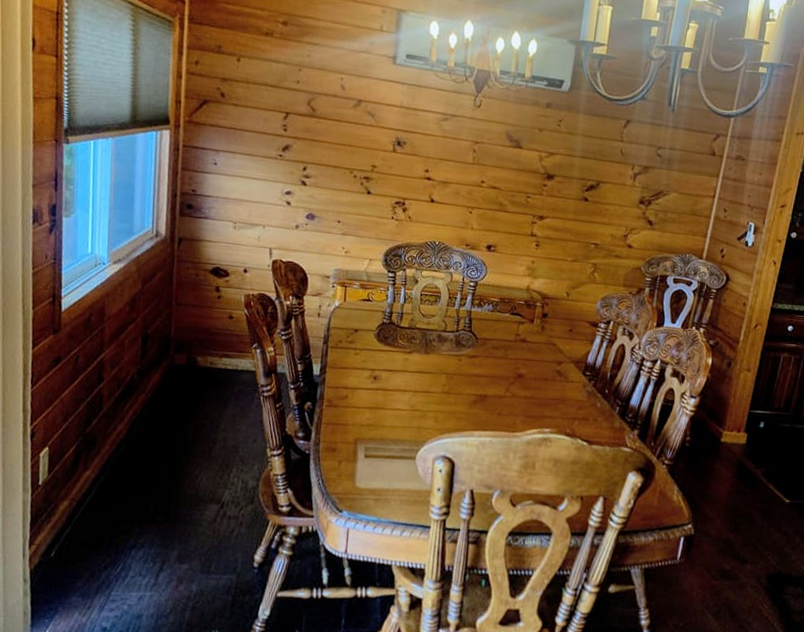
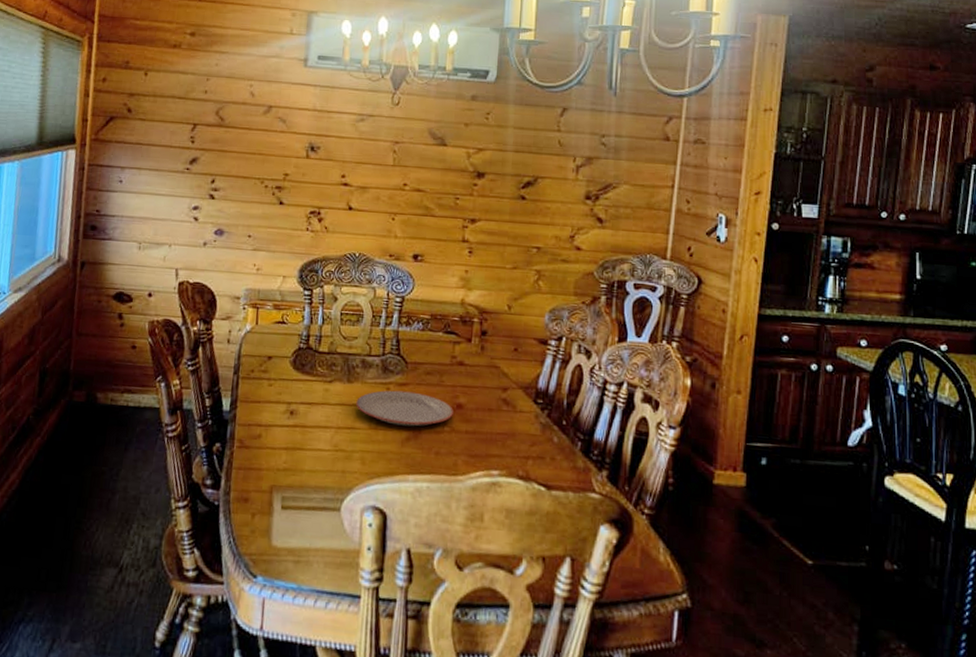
plate: none [432,361,515,392] -> present [356,390,453,427]

